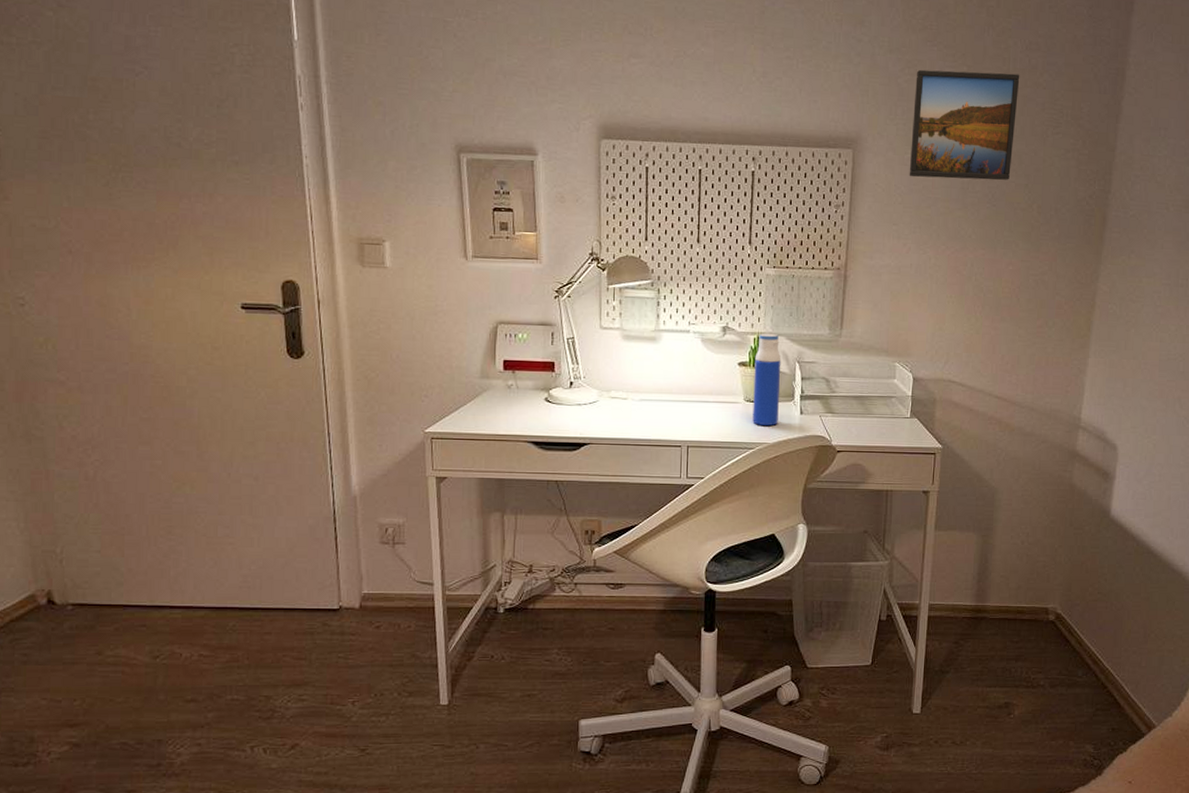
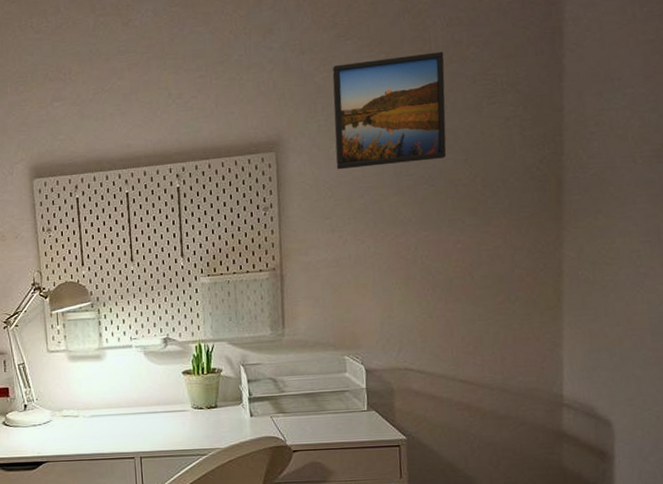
water bottle: present [752,334,781,426] -> none [198,340,229,431]

